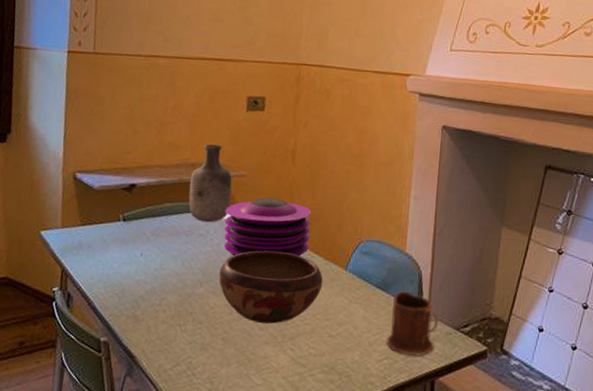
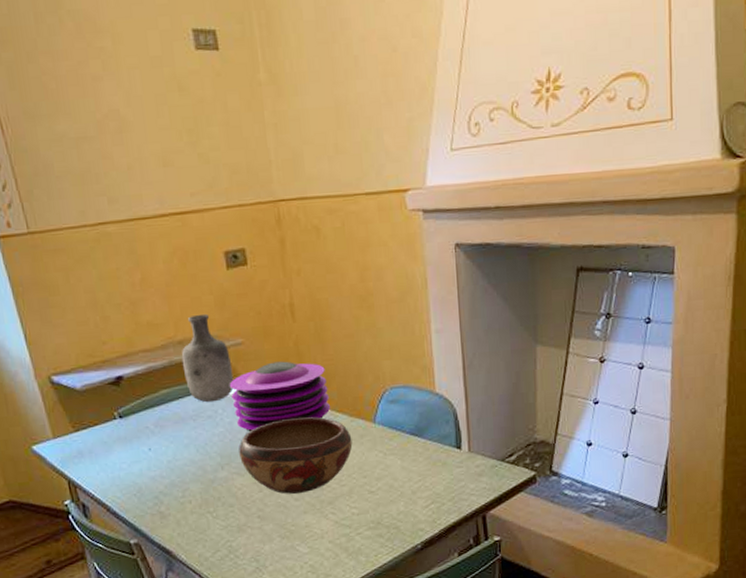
mug: present [386,291,438,357] -> none [429,432,482,496]

